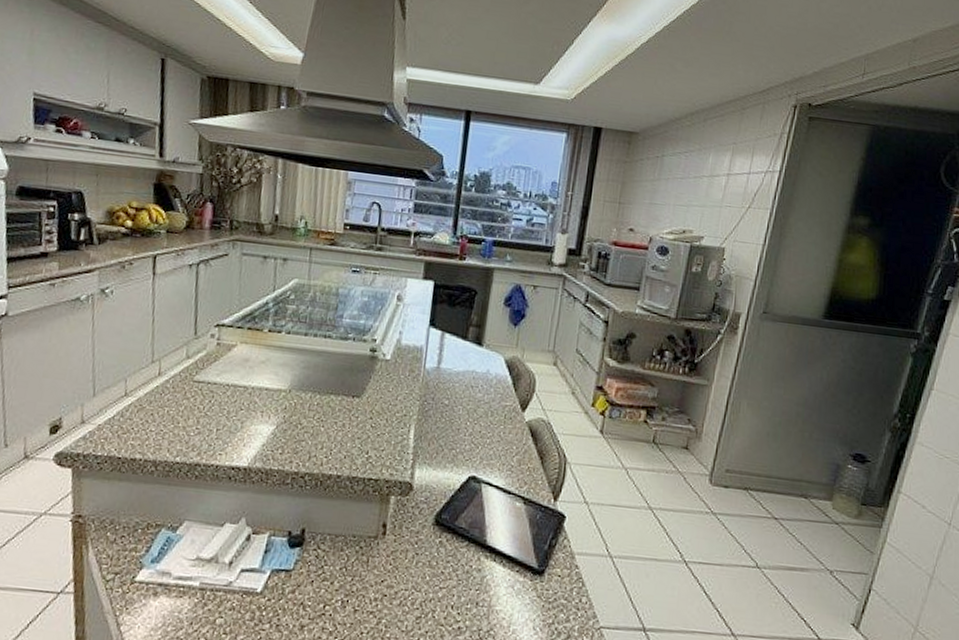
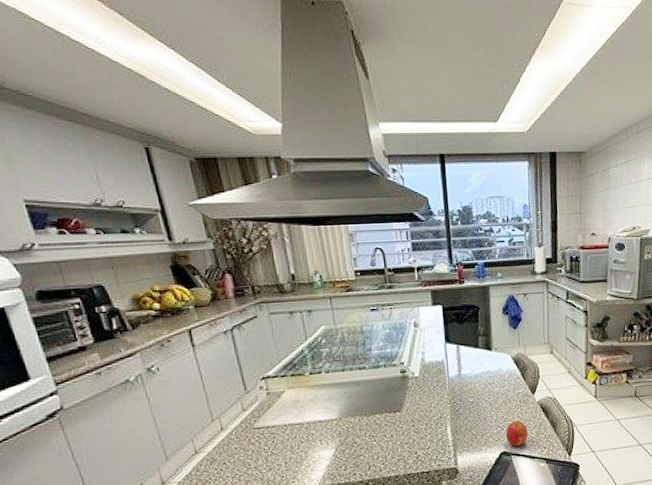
fruit: none [479,440,509,474] -> present [506,420,529,446]

